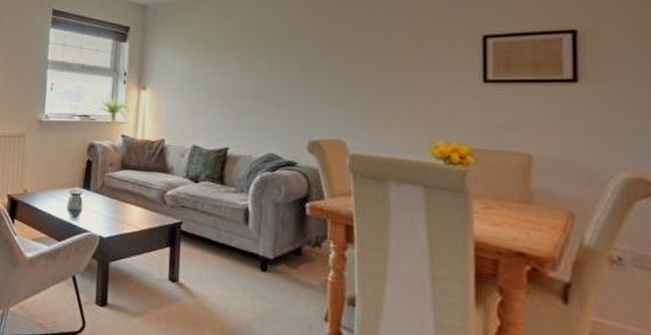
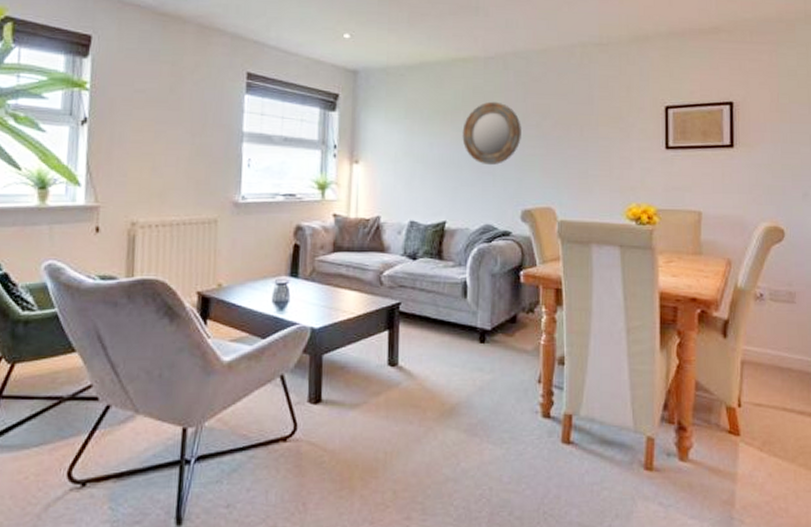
home mirror: none [246,32,309,95] -> present [462,101,521,166]

